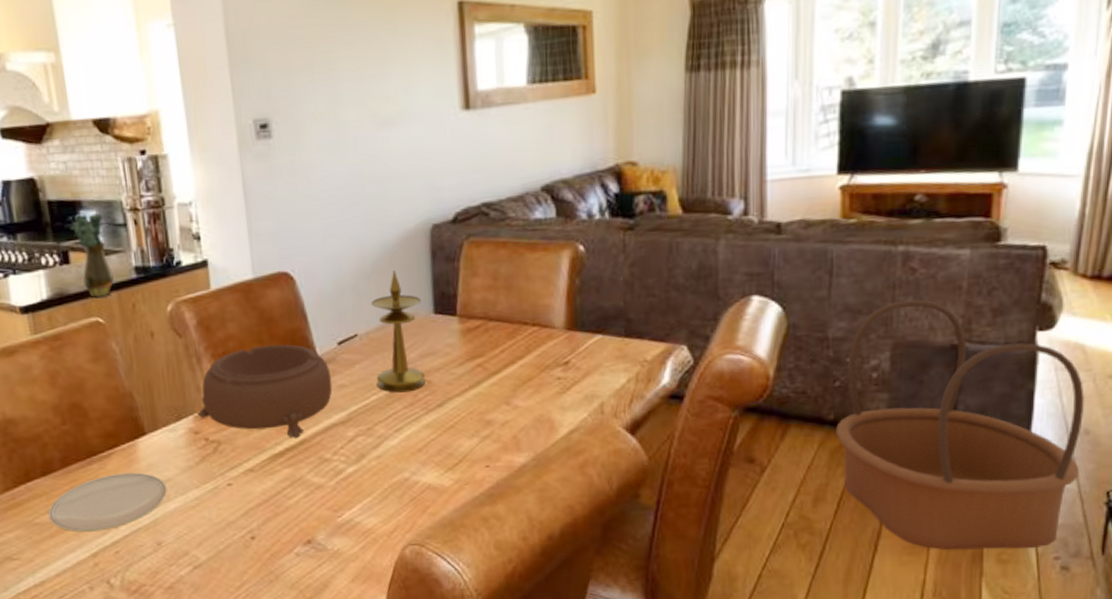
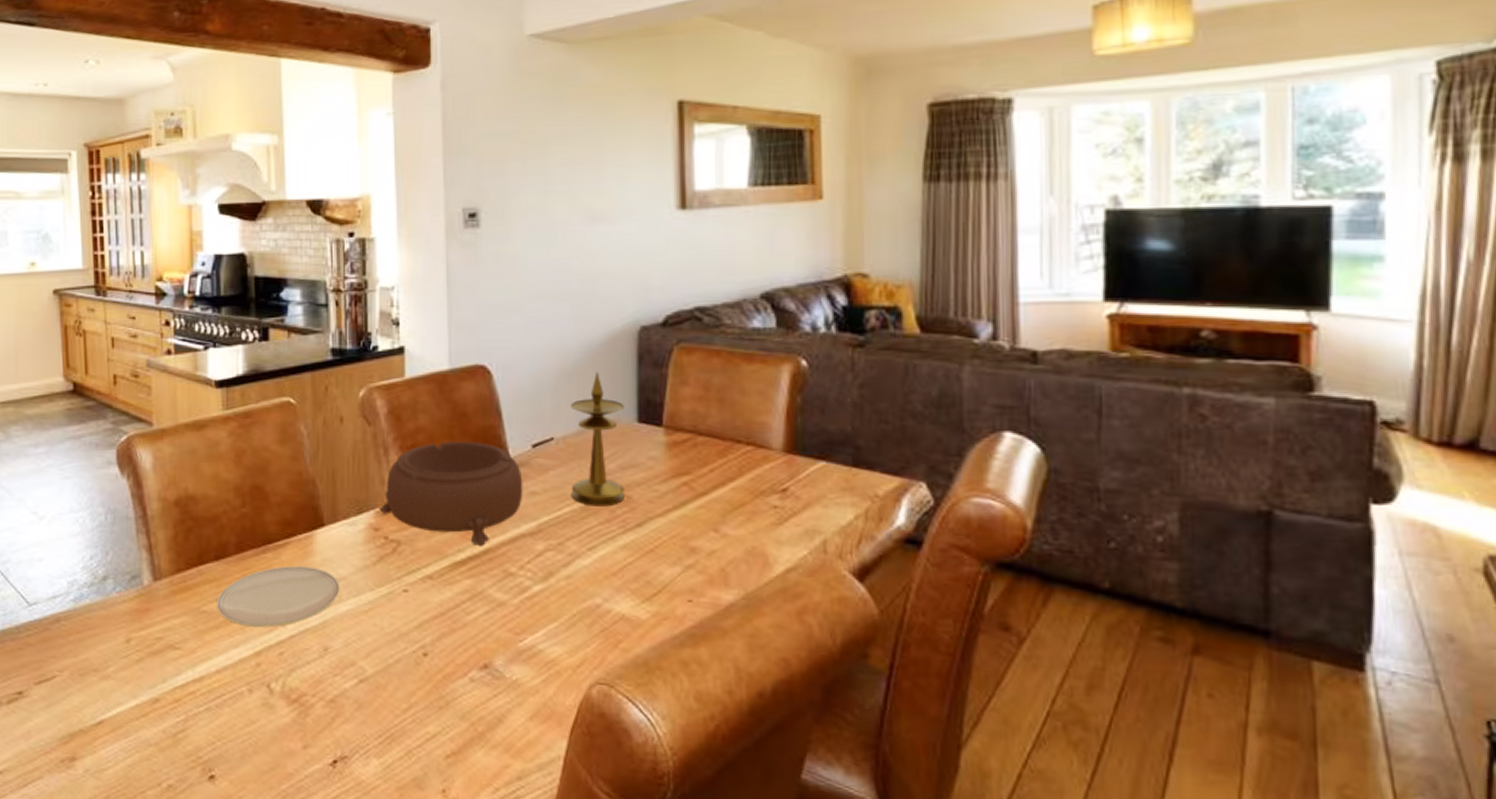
vase: present [70,209,114,297] -> none [273,287,309,377]
basket: present [836,299,1084,551] -> none [1113,452,1446,786]

